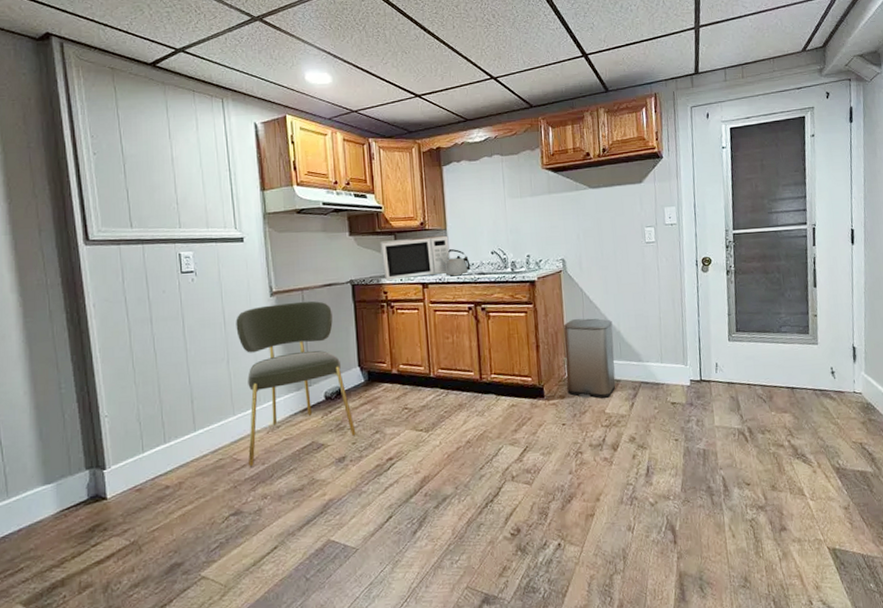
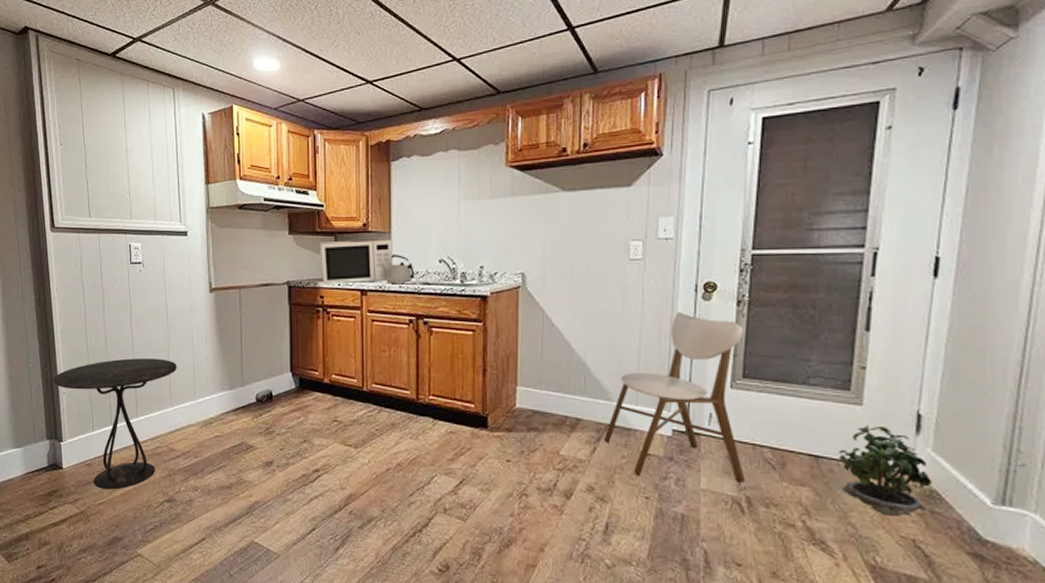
side table: none [92,367,238,514] -> present [53,358,177,490]
dining chair: present [236,300,356,468] -> none [177,300,284,459]
pedal bin: present [563,318,616,399] -> none [515,344,578,438]
dining chair: none [639,283,746,423] -> present [603,312,746,483]
potted plant: none [807,358,868,427] -> present [839,425,932,517]

